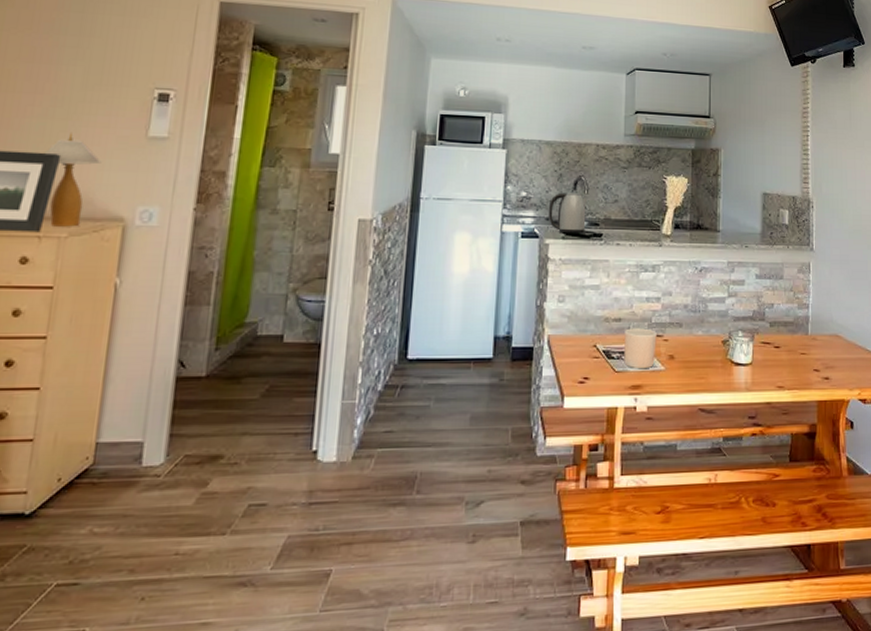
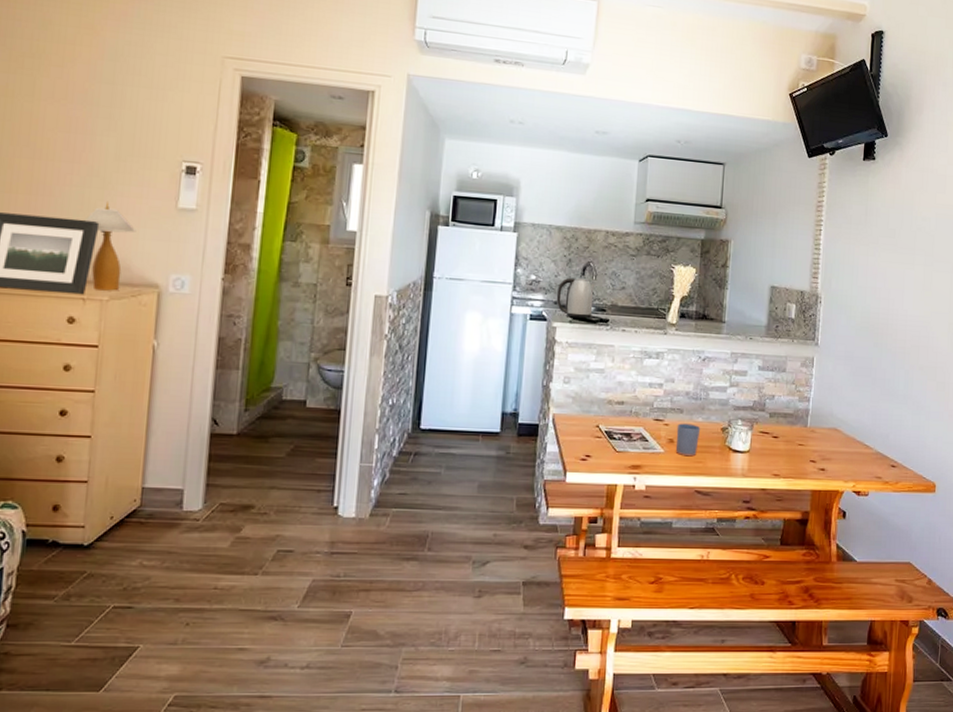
mug: present [624,328,657,369] -> none [625,411,658,451]
mug: none [676,338,701,373] -> present [675,423,701,457]

